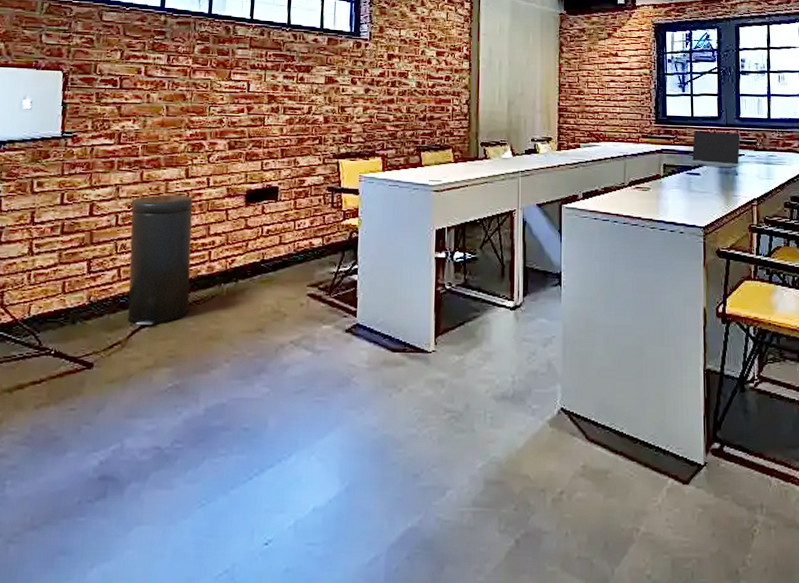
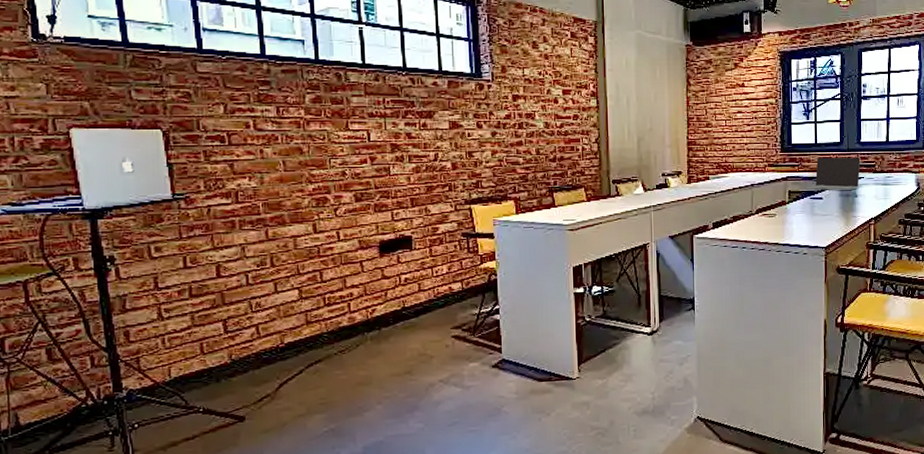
pedal bin: present [127,194,193,326] -> none [261,250,335,378]

